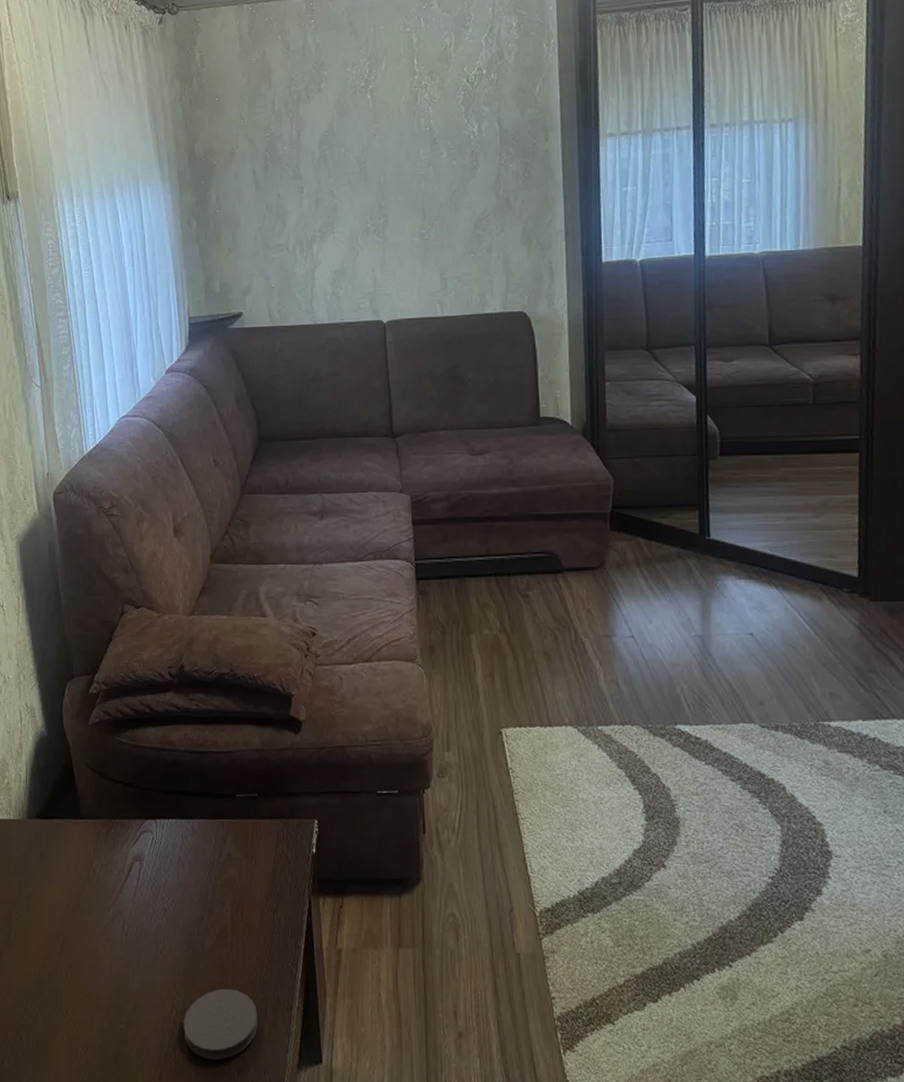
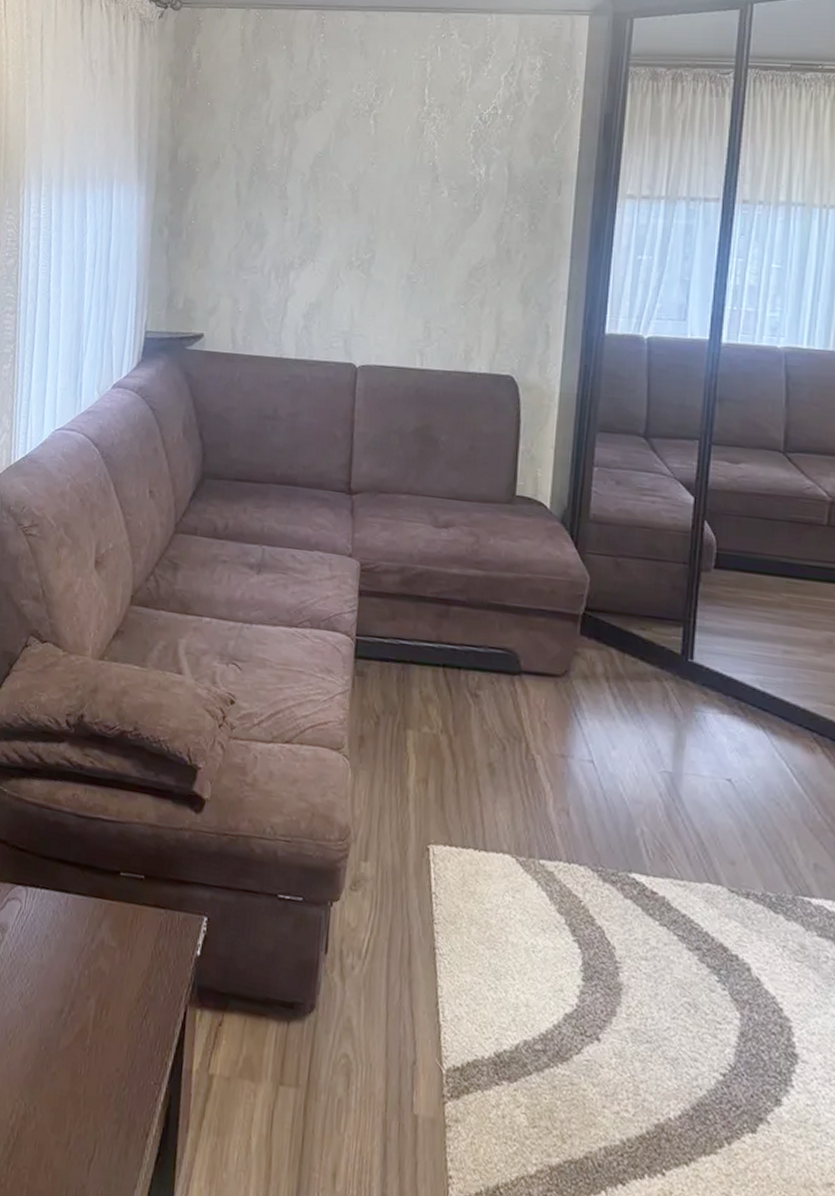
coaster: present [183,988,259,1060] -> none [21,1098,108,1184]

